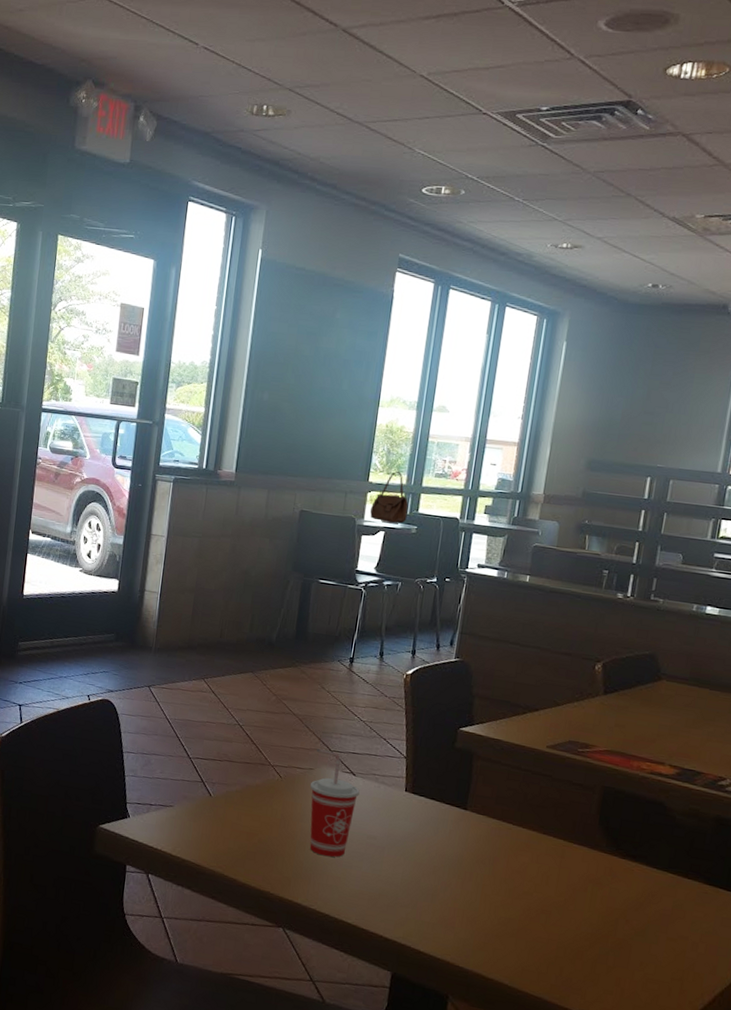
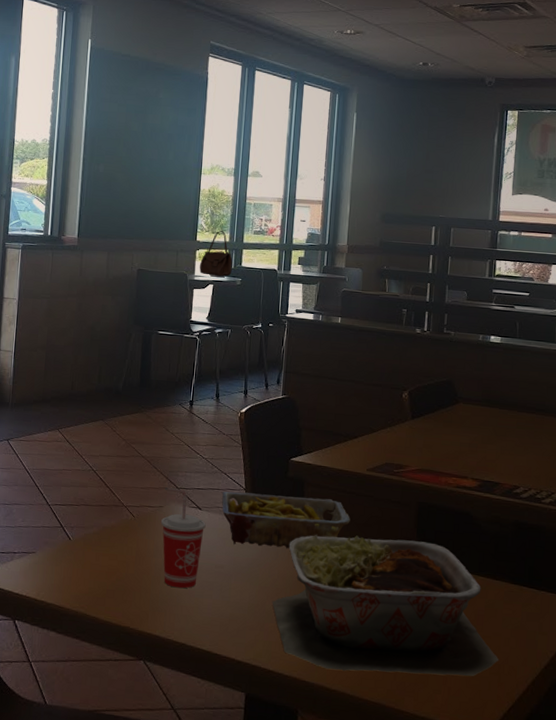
french fries: none [378,758,524,825] -> present [221,491,350,548]
takeout container: none [427,812,684,980] -> present [272,534,499,677]

